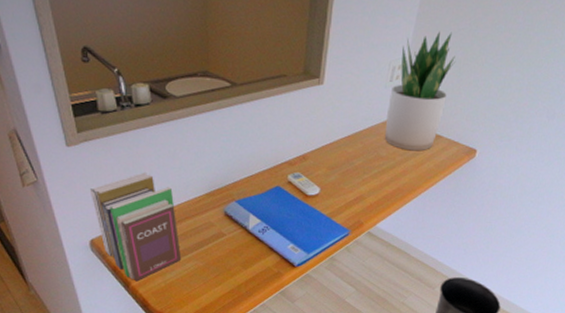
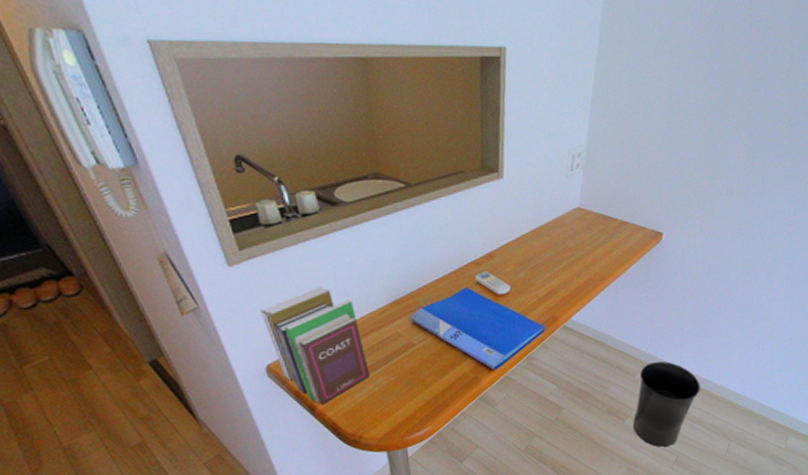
planter: present [384,31,456,151] -> none [570,116,634,240]

